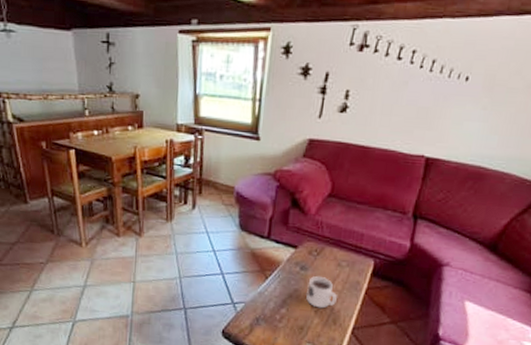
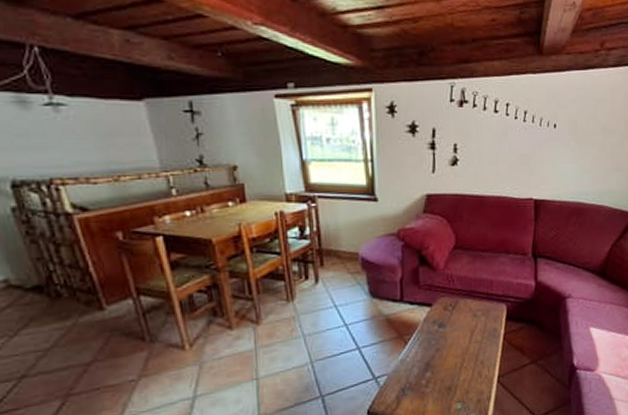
mug: present [305,275,337,309] -> none [447,330,478,364]

